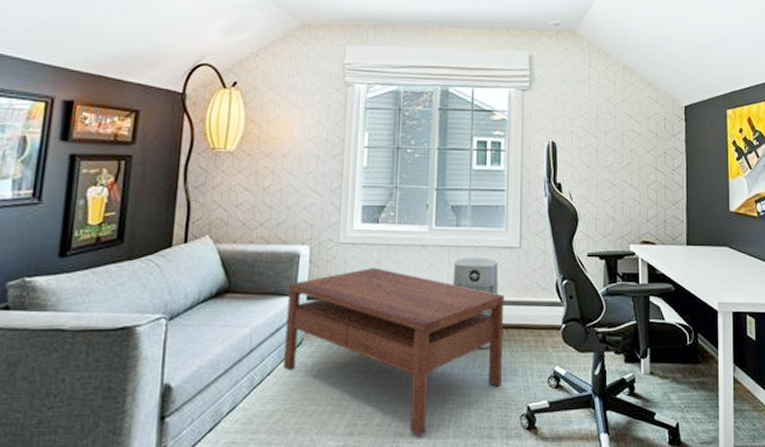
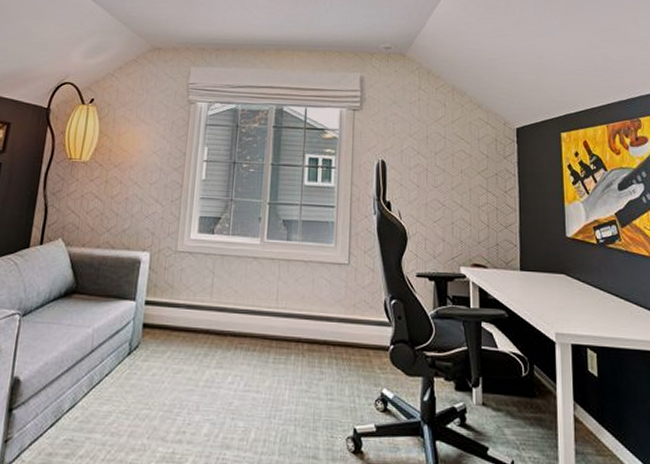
coffee table: present [283,267,505,436] -> none [120,276,333,450]
air purifier: present [453,257,499,349] -> none [282,271,327,365]

